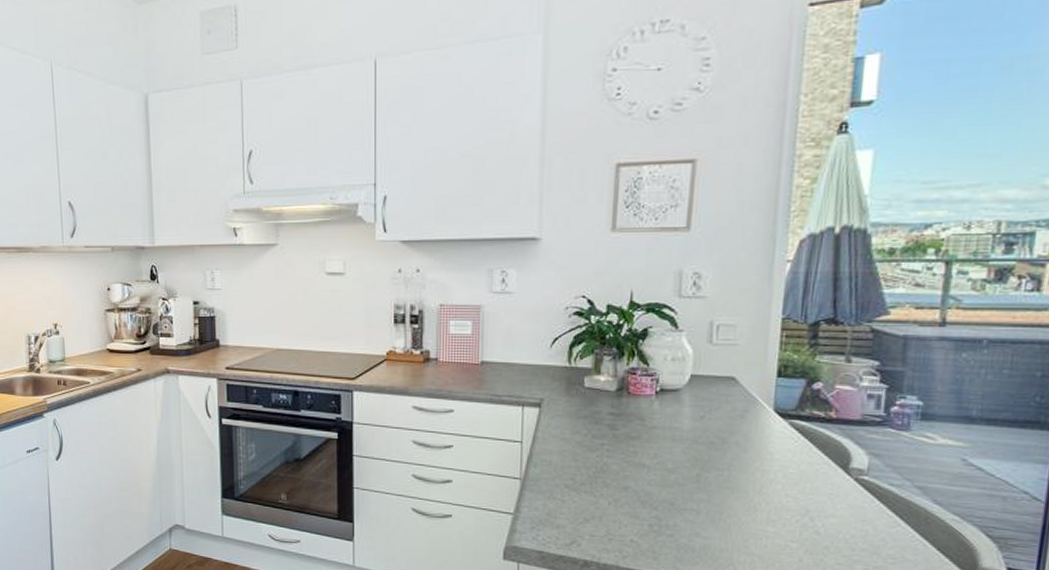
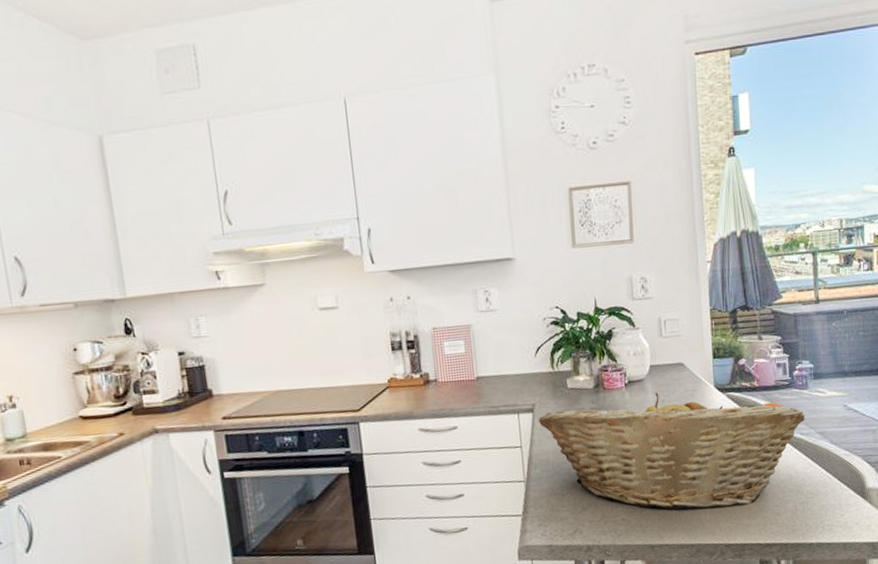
fruit basket: none [544,407,900,555] -> present [538,393,805,511]

